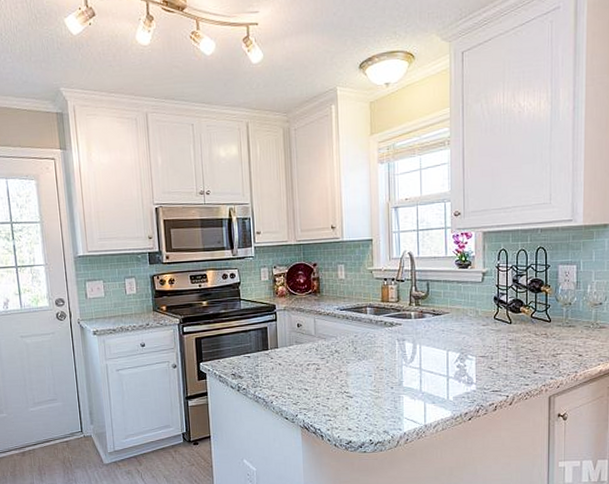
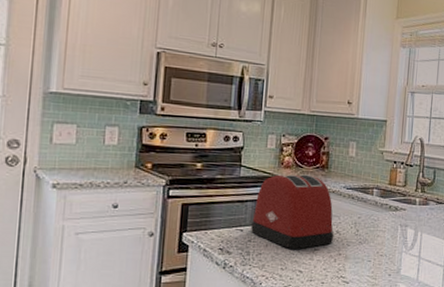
toaster: none [257,301,334,370] -> present [251,174,334,249]

